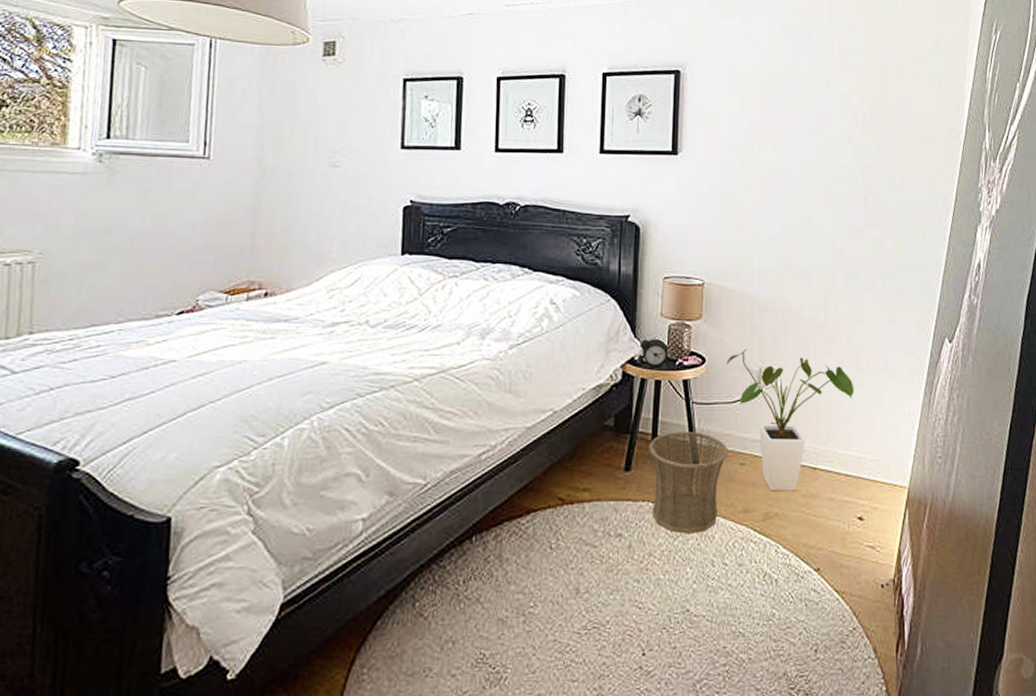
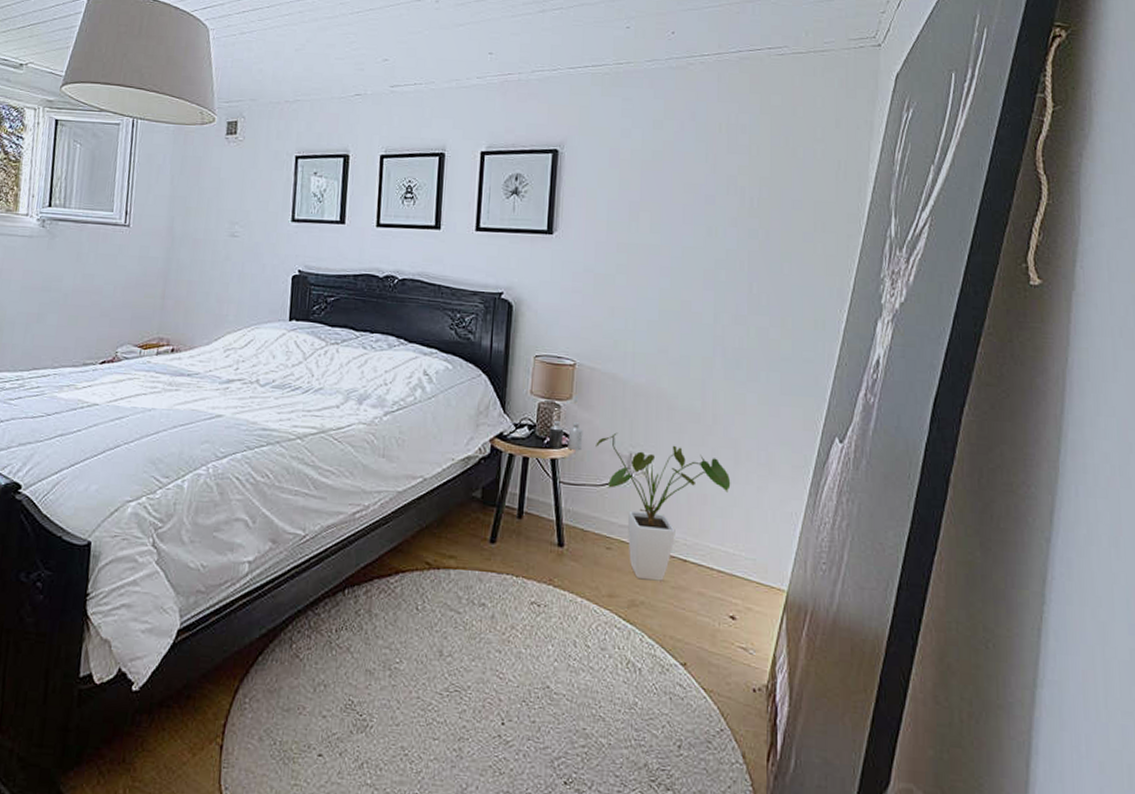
alarm clock: present [636,339,672,368] -> none [505,415,540,445]
basket: present [649,431,729,534] -> none [514,509,595,612]
candle: none [680,342,714,370] -> present [548,421,584,451]

